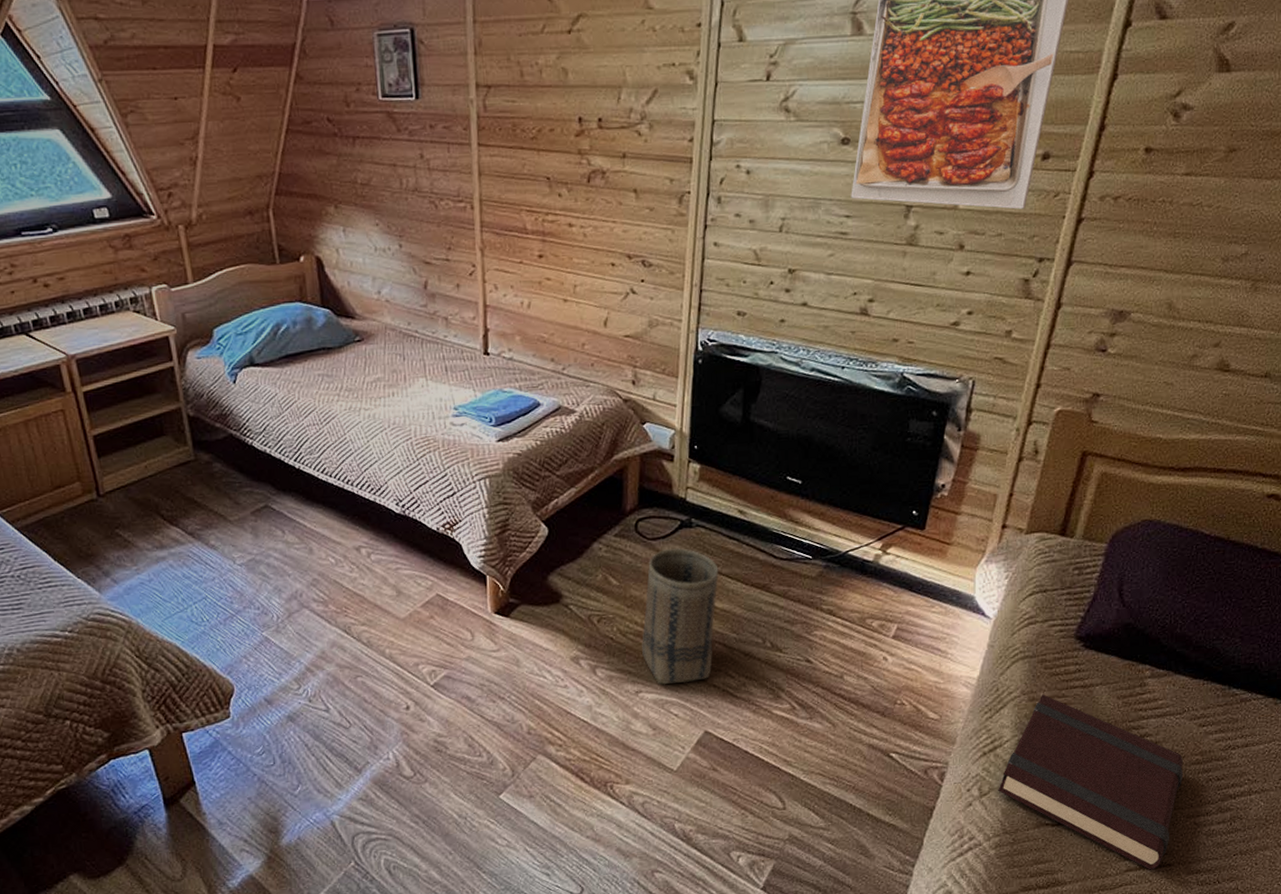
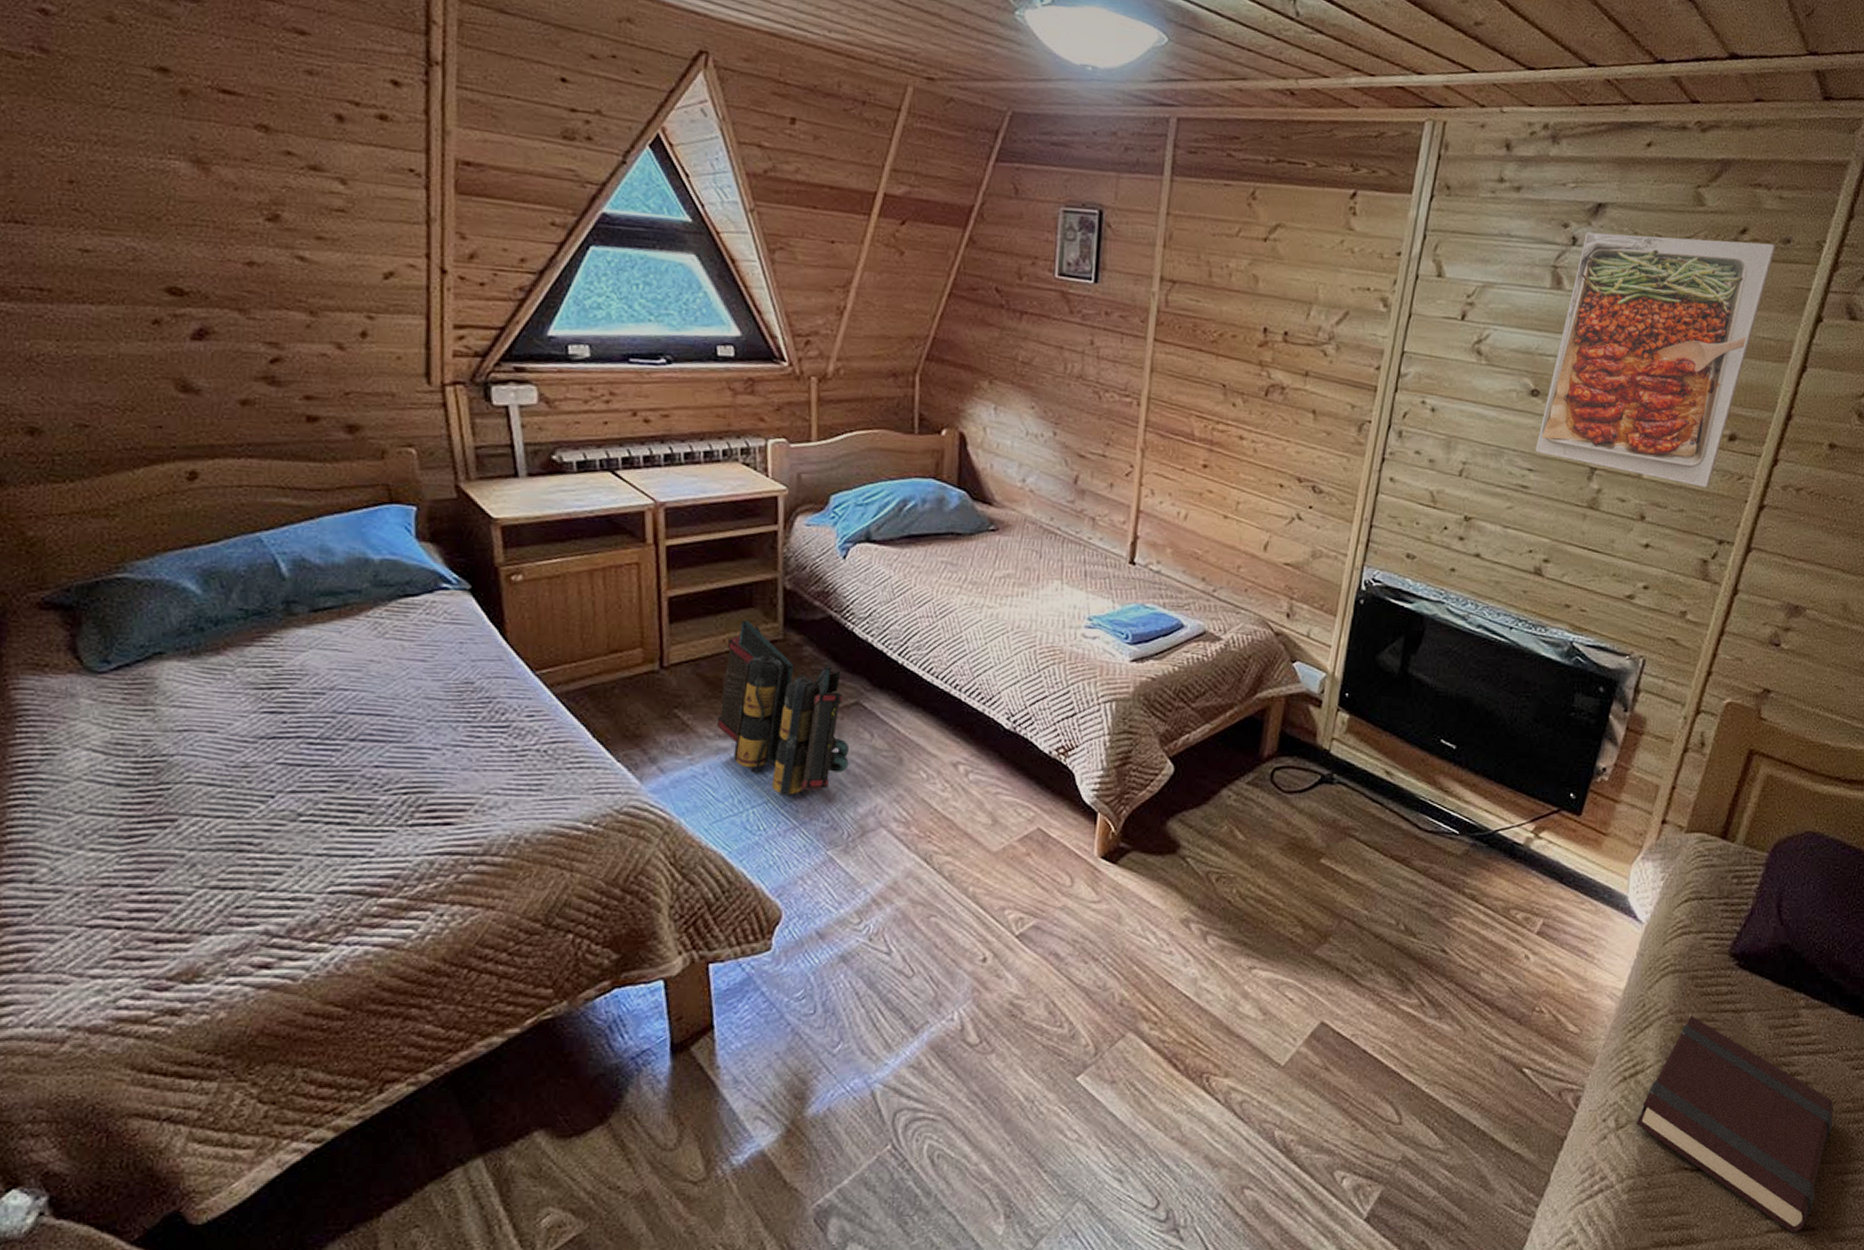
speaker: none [149,447,268,592] -> present [716,619,850,797]
basket: present [642,547,719,685] -> none [1261,804,1357,963]

